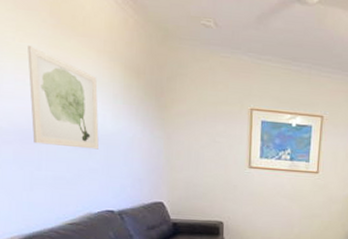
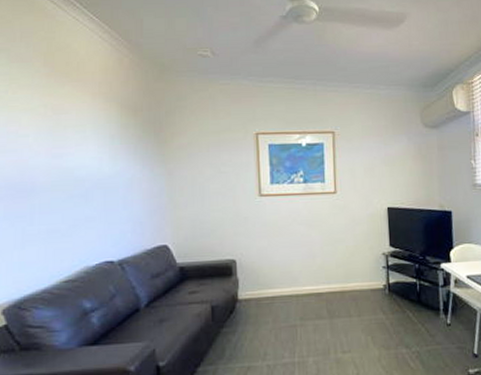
wall art: present [28,46,99,150] -> none [20,97,96,197]

